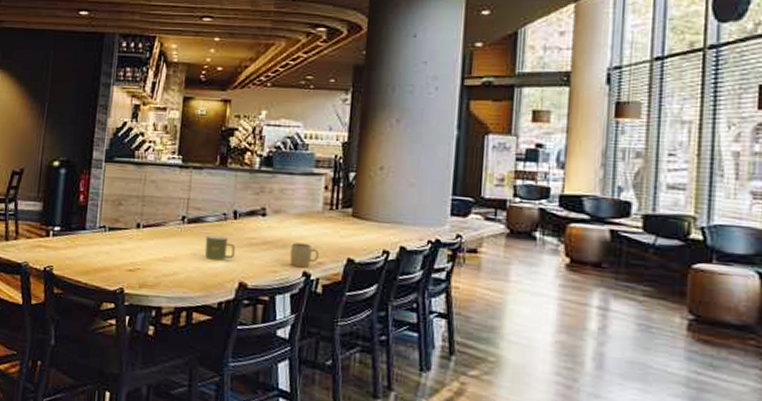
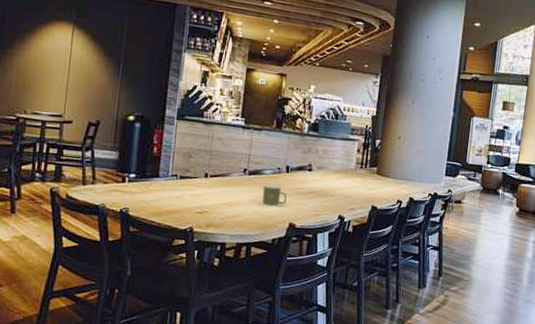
mug: present [289,242,319,268] -> none [329,192,351,213]

